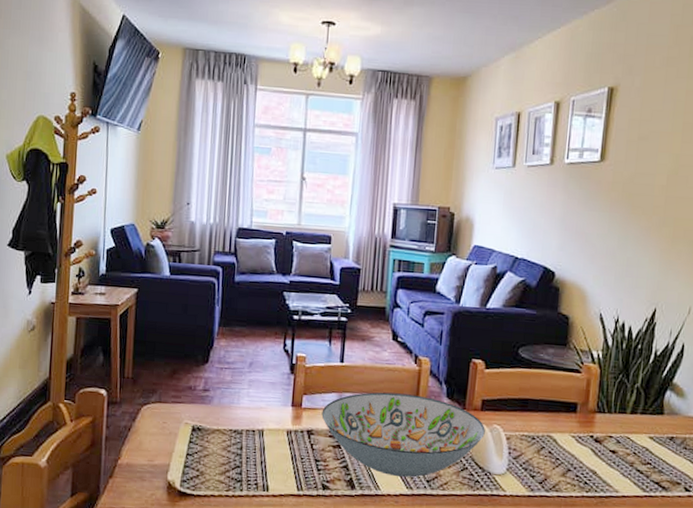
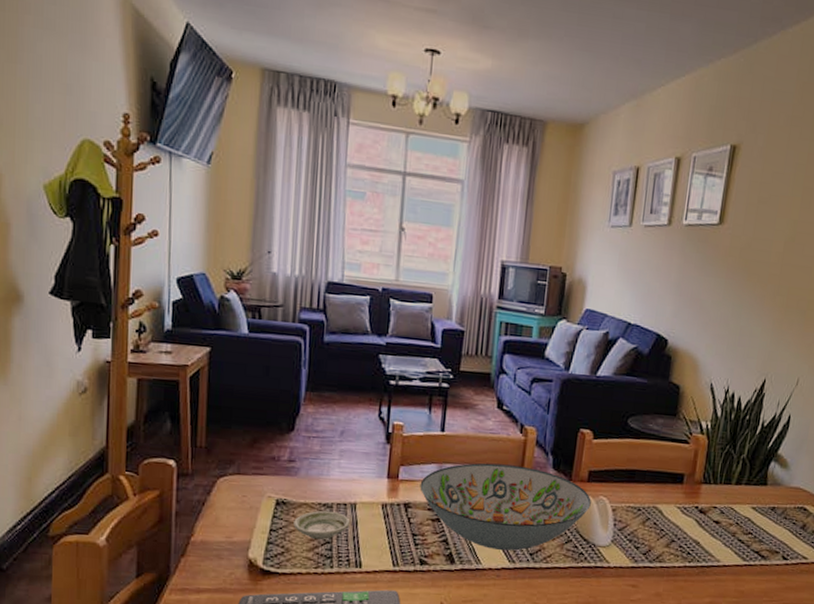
saucer: none [207,436,259,465] -> present [293,510,351,540]

